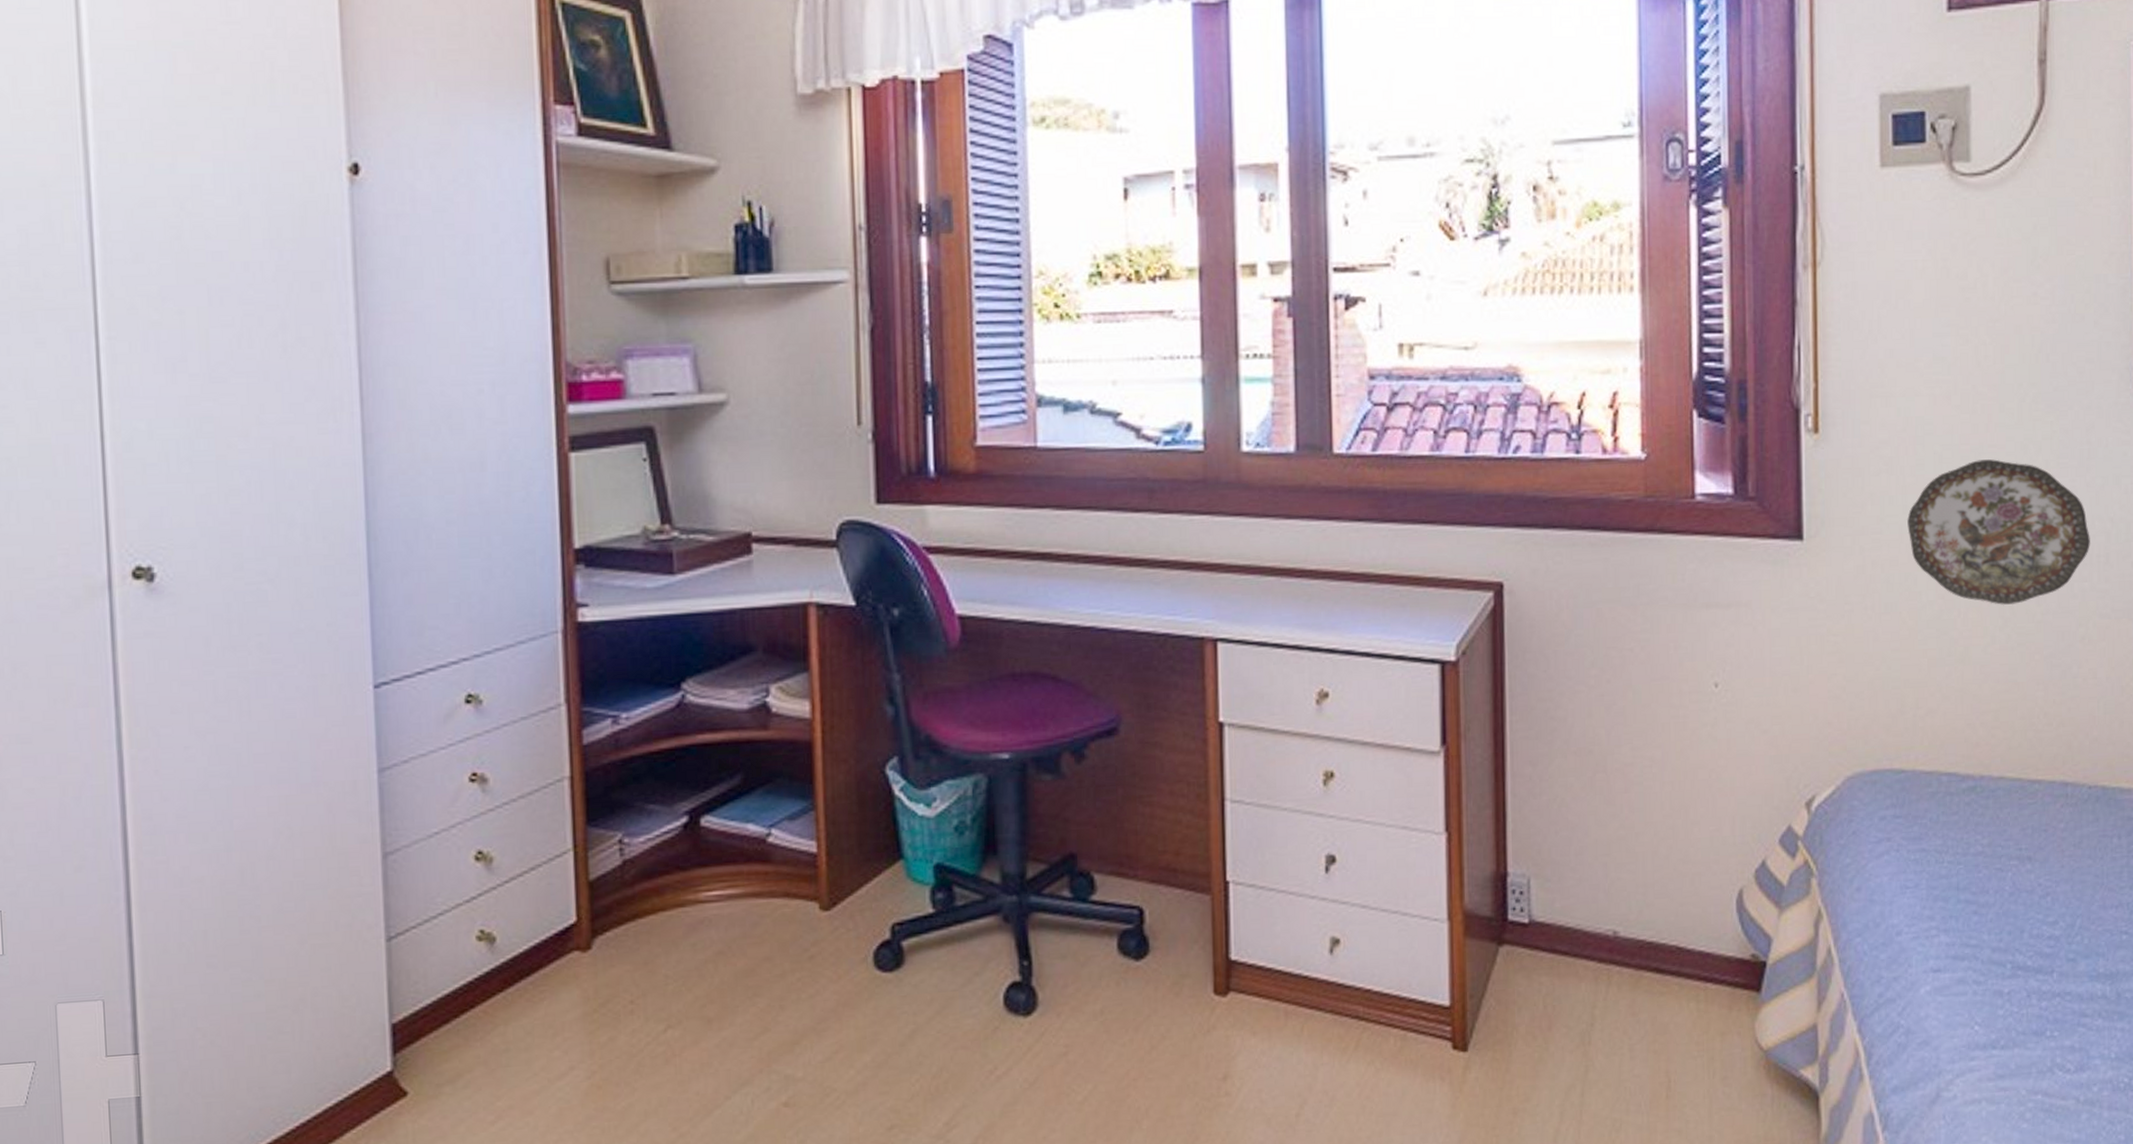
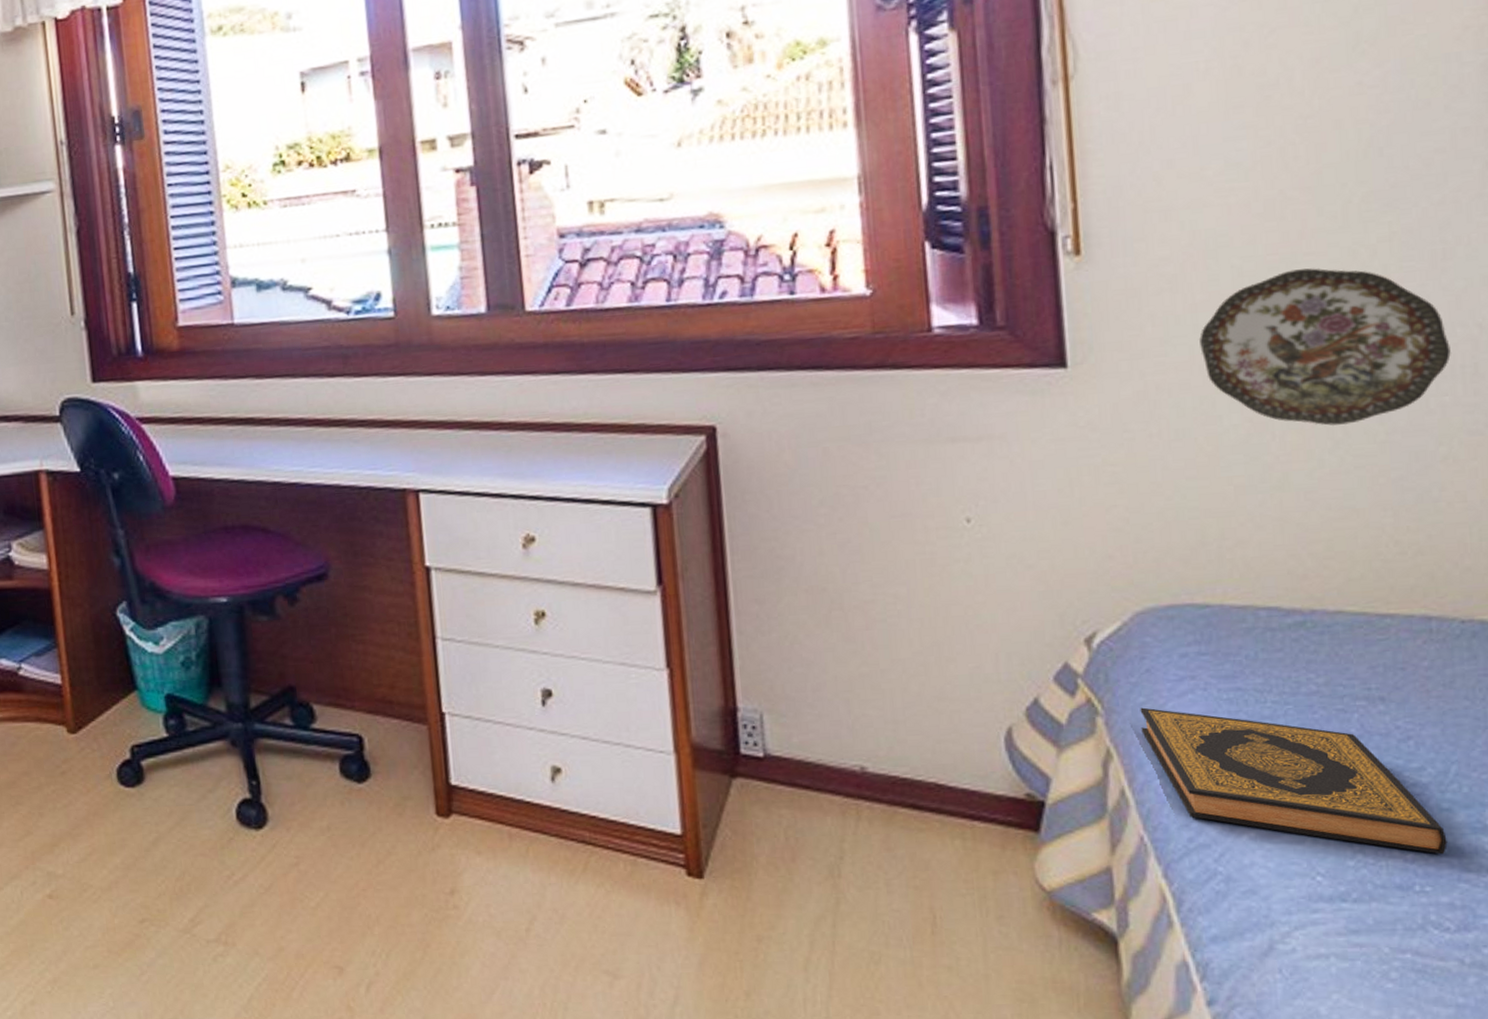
hardback book: none [1846,868,2071,1002] -> present [1140,707,1448,855]

